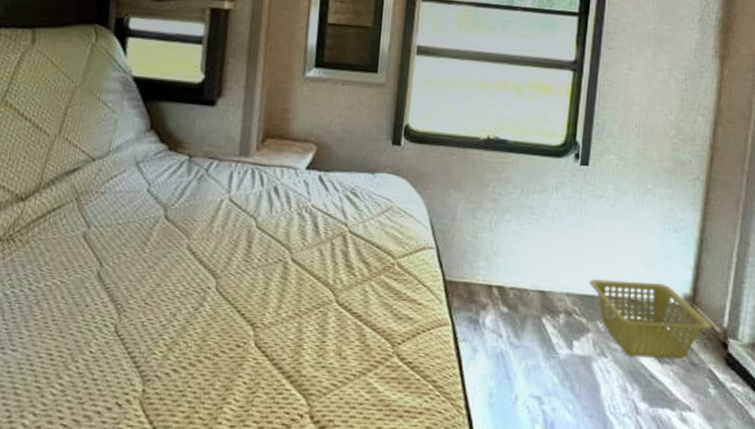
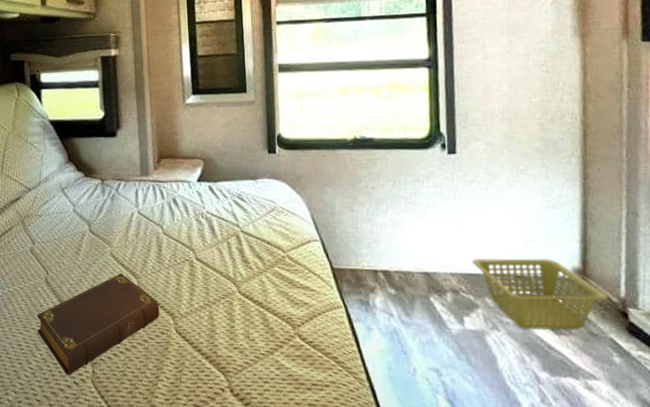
book: none [76,271,239,395] -> present [36,273,160,376]

